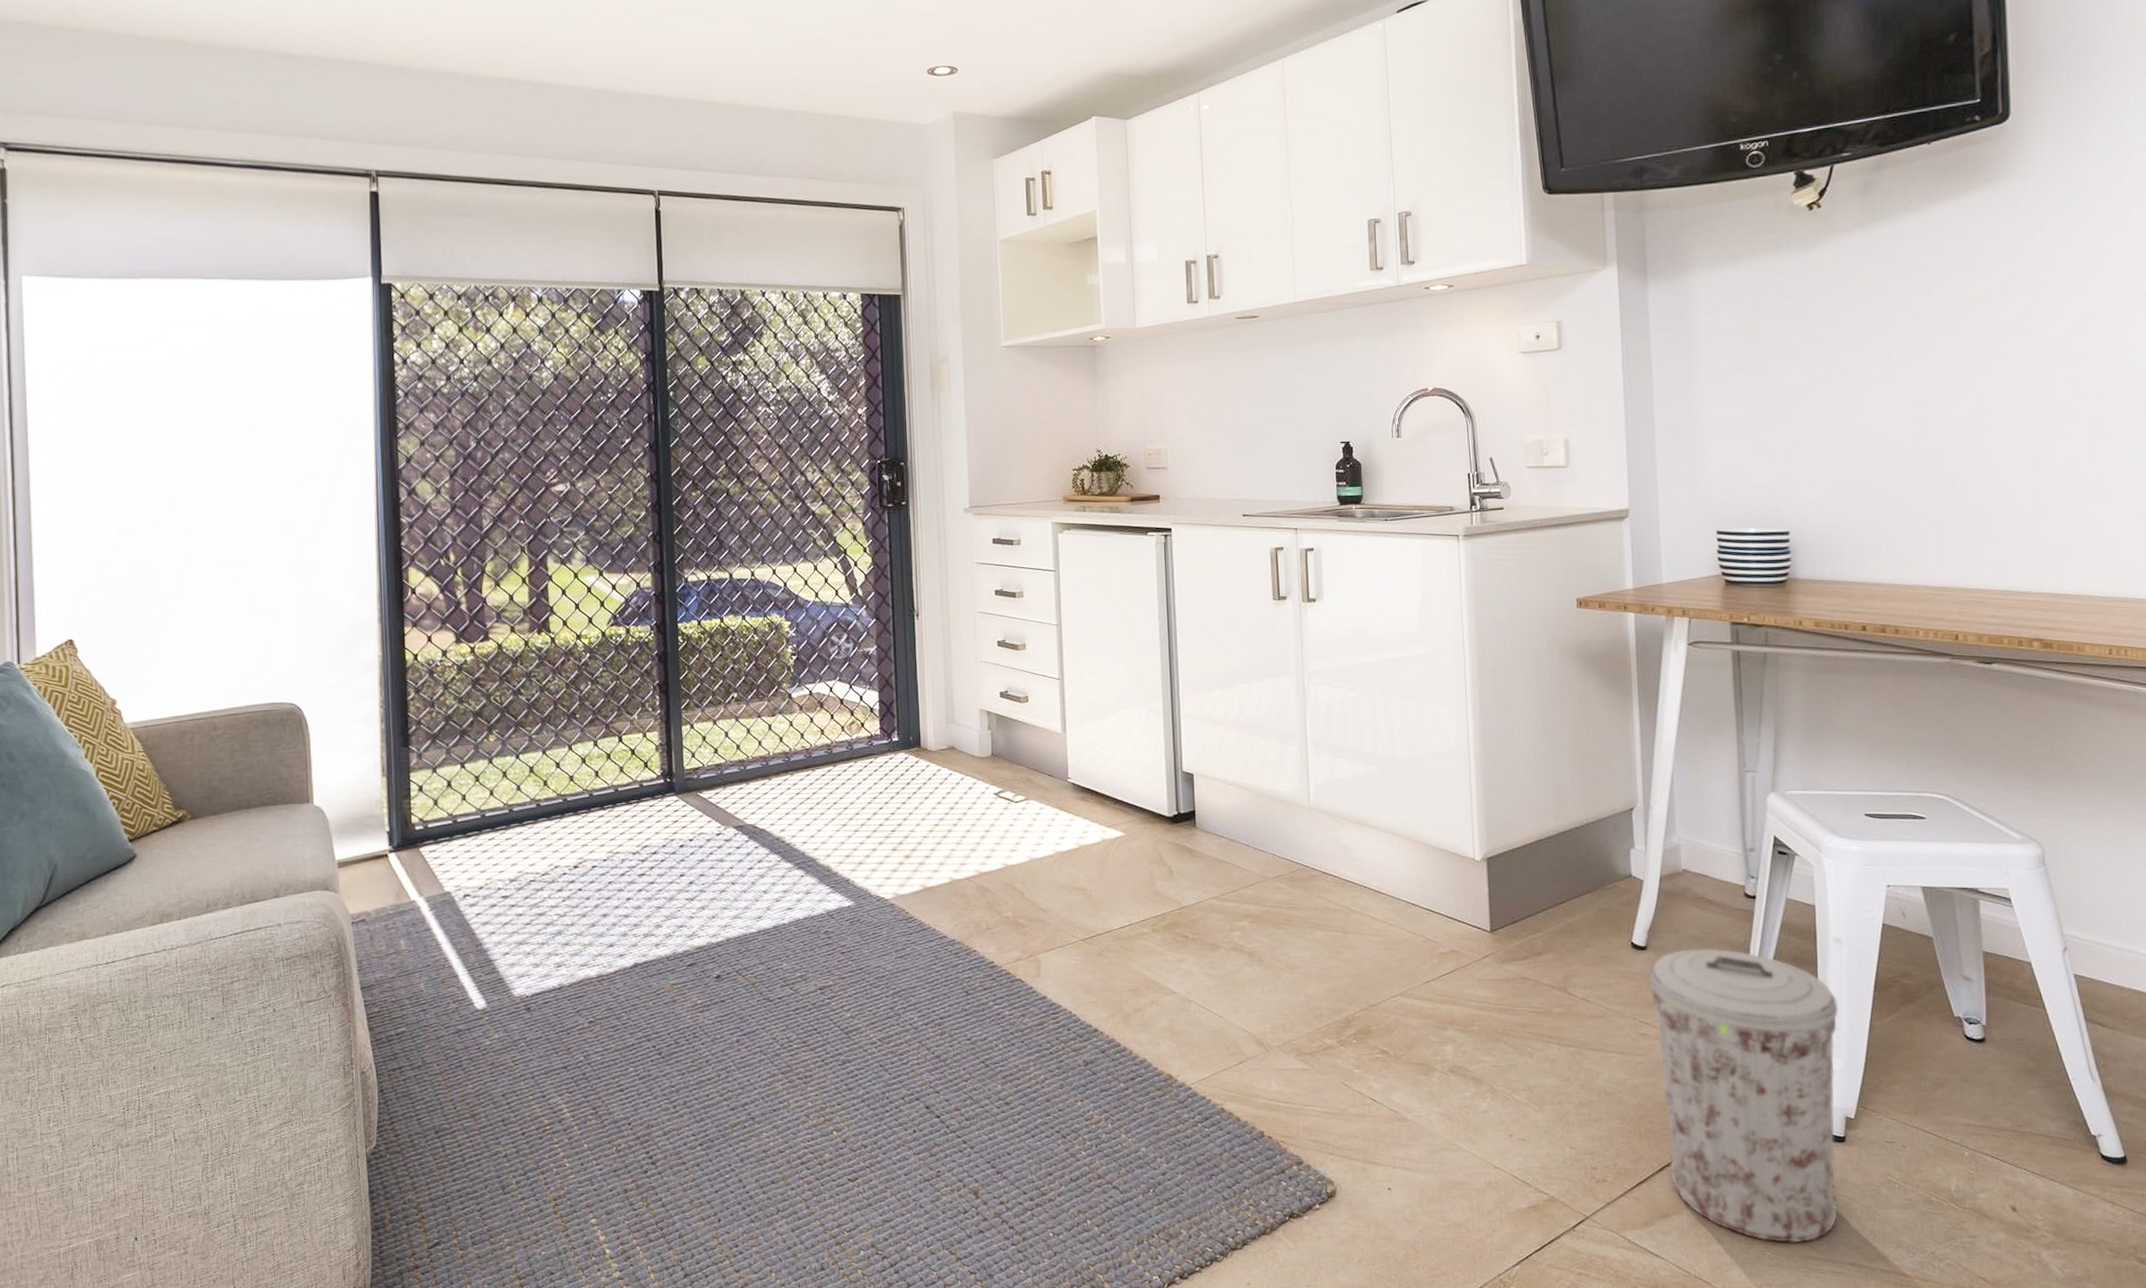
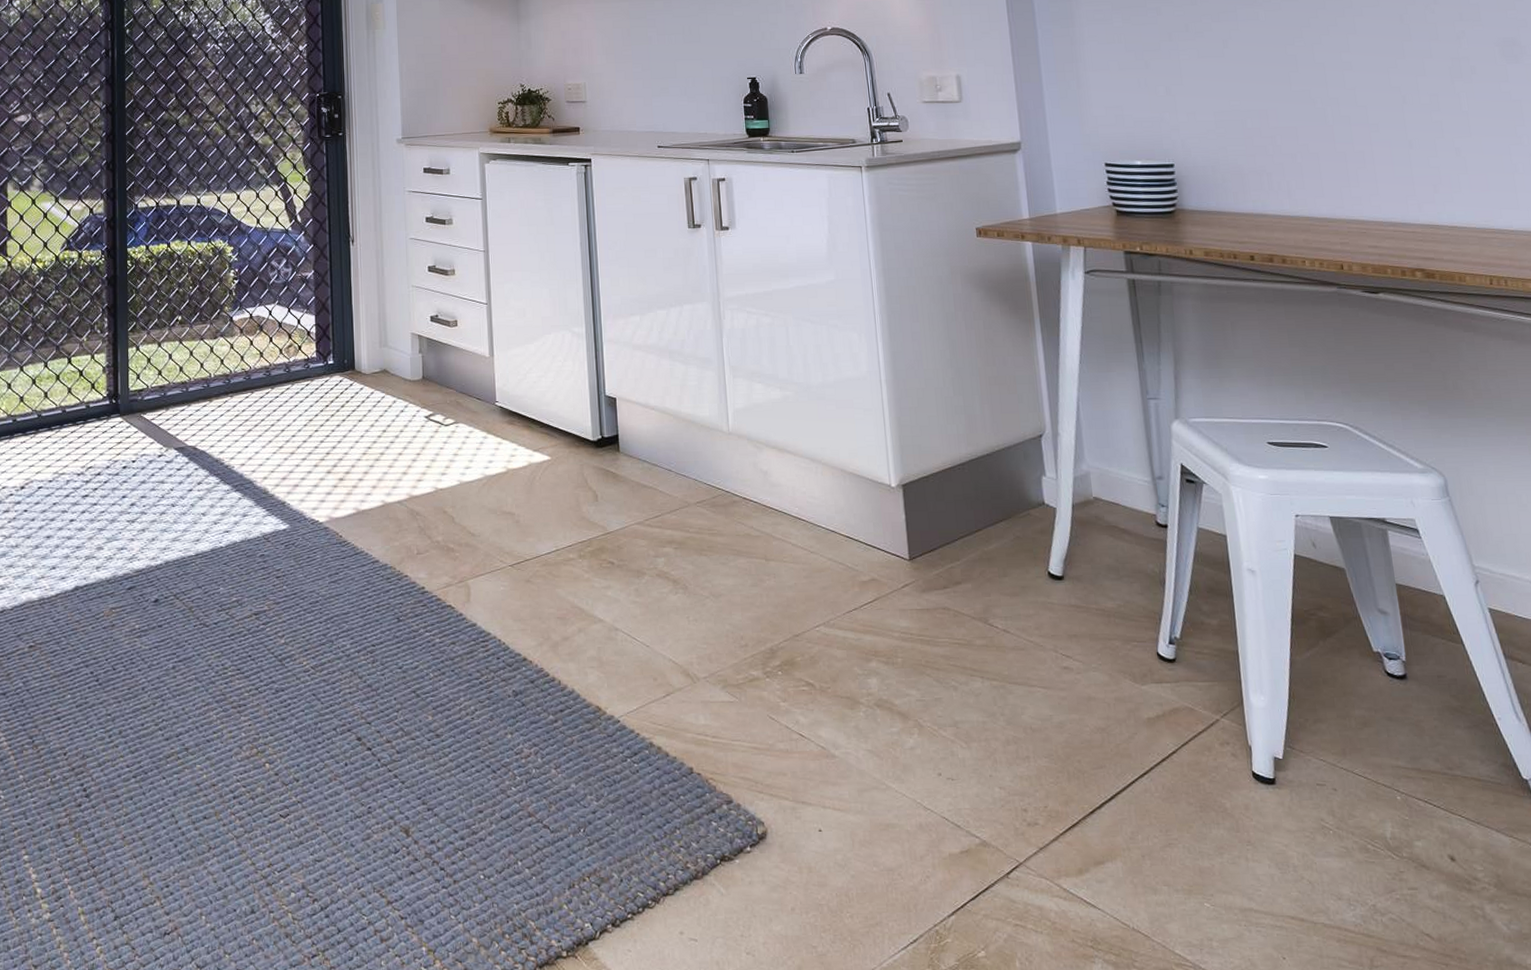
trash can: present [1648,948,1839,1243] -> none [1066,578,1275,893]

